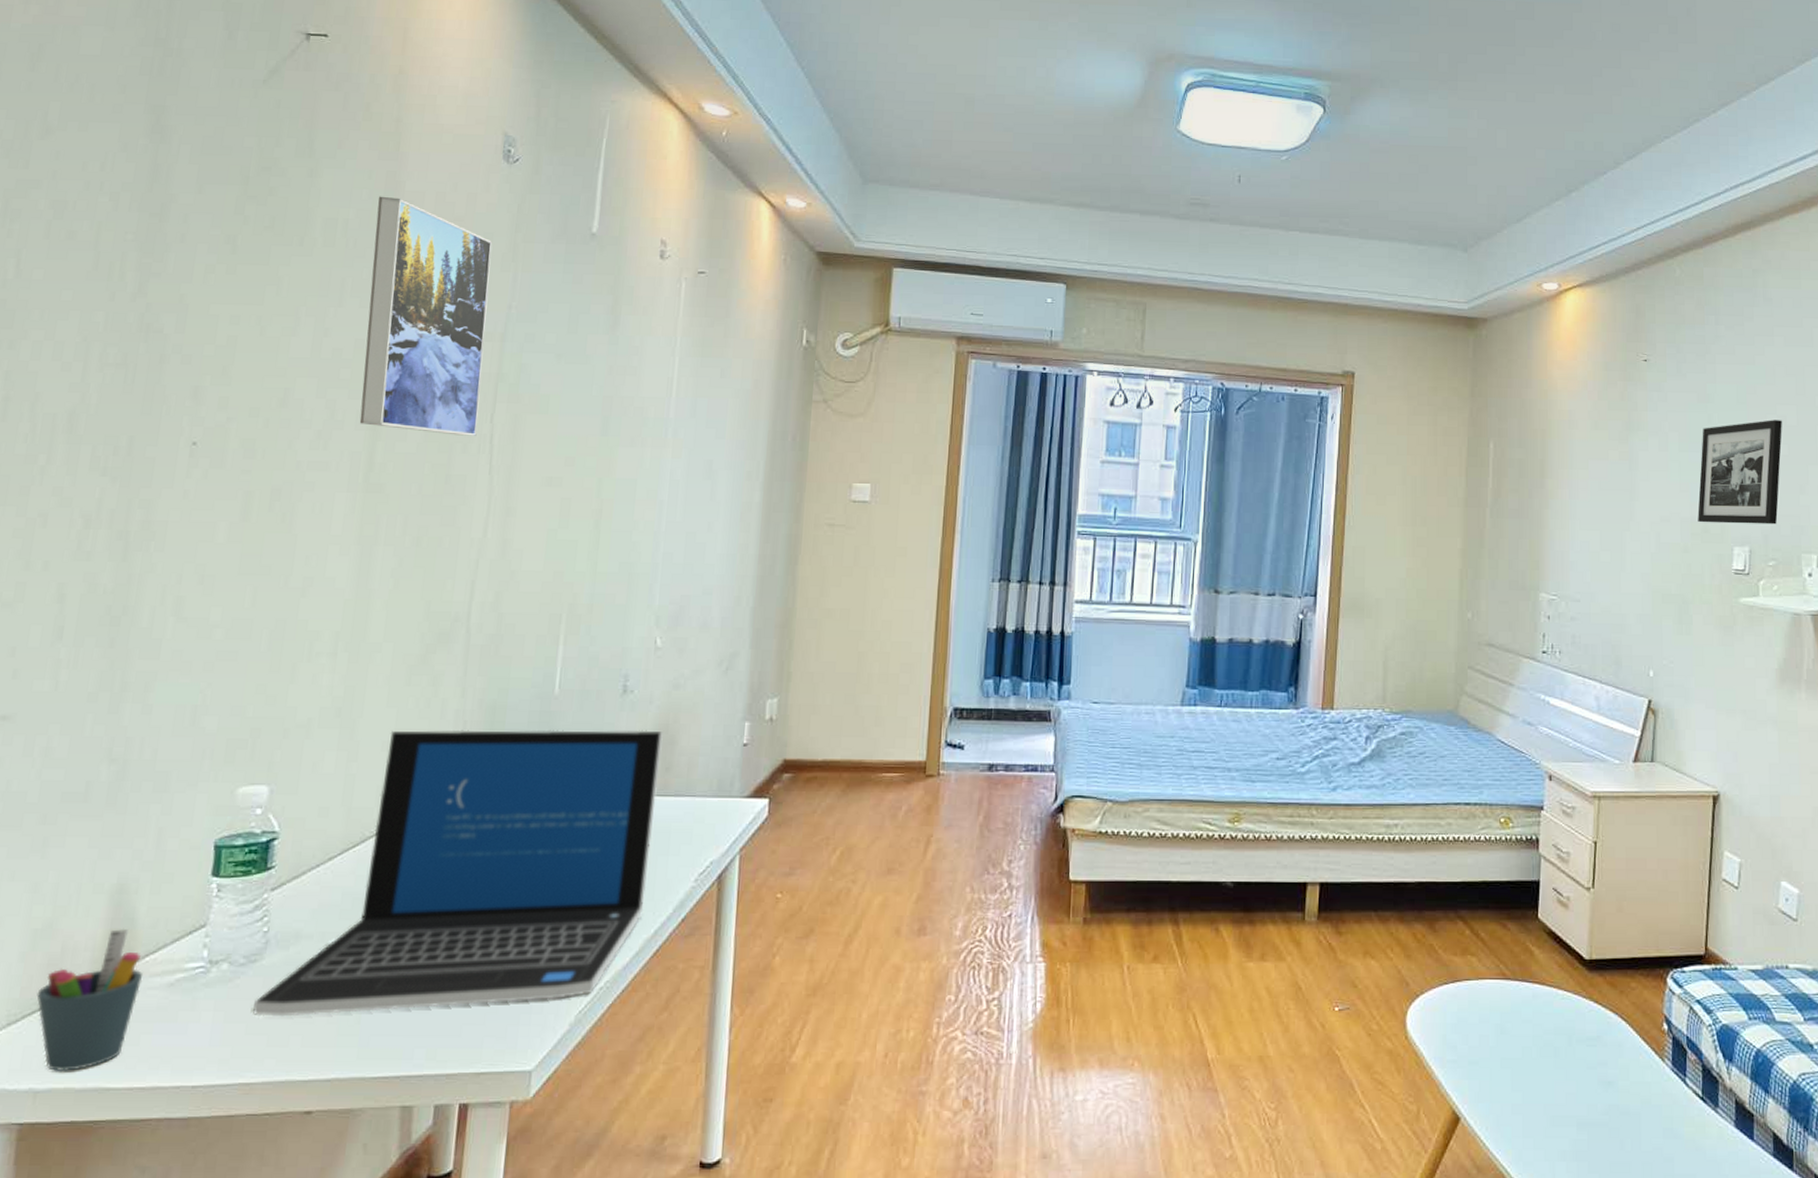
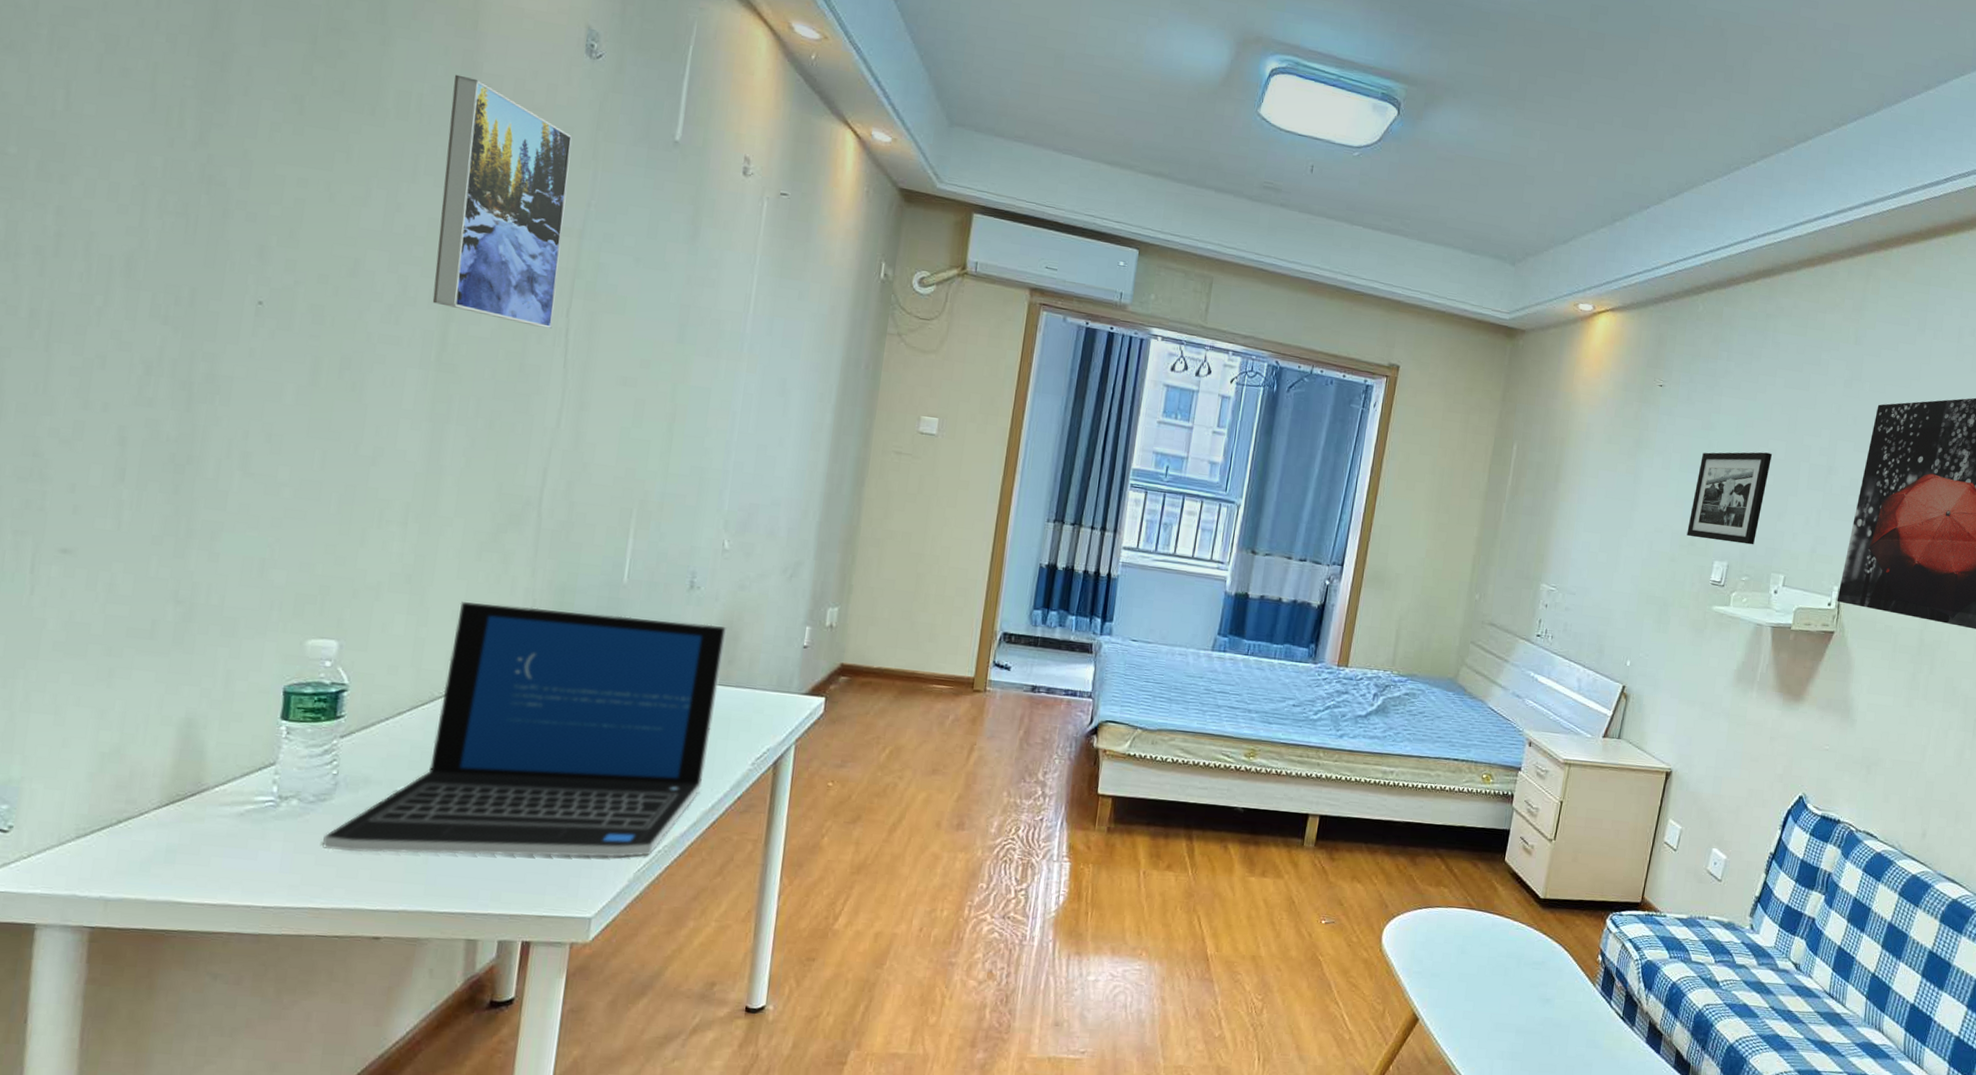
pen holder: present [36,928,144,1072] -> none [105,759,213,885]

